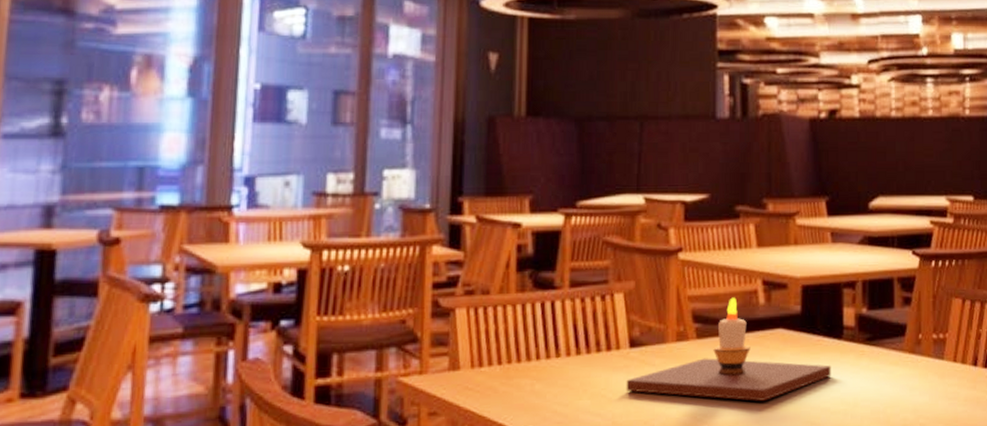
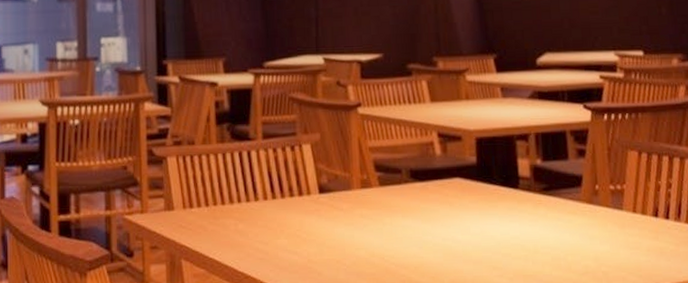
candle: present [626,297,831,401] -> none [318,148,510,245]

